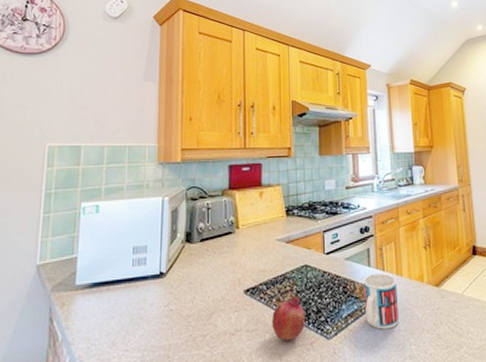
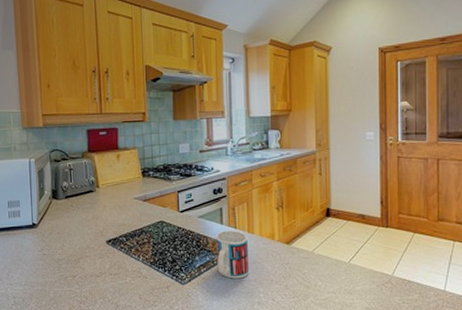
fruit: present [271,295,305,341] -> none [131,247,161,284]

